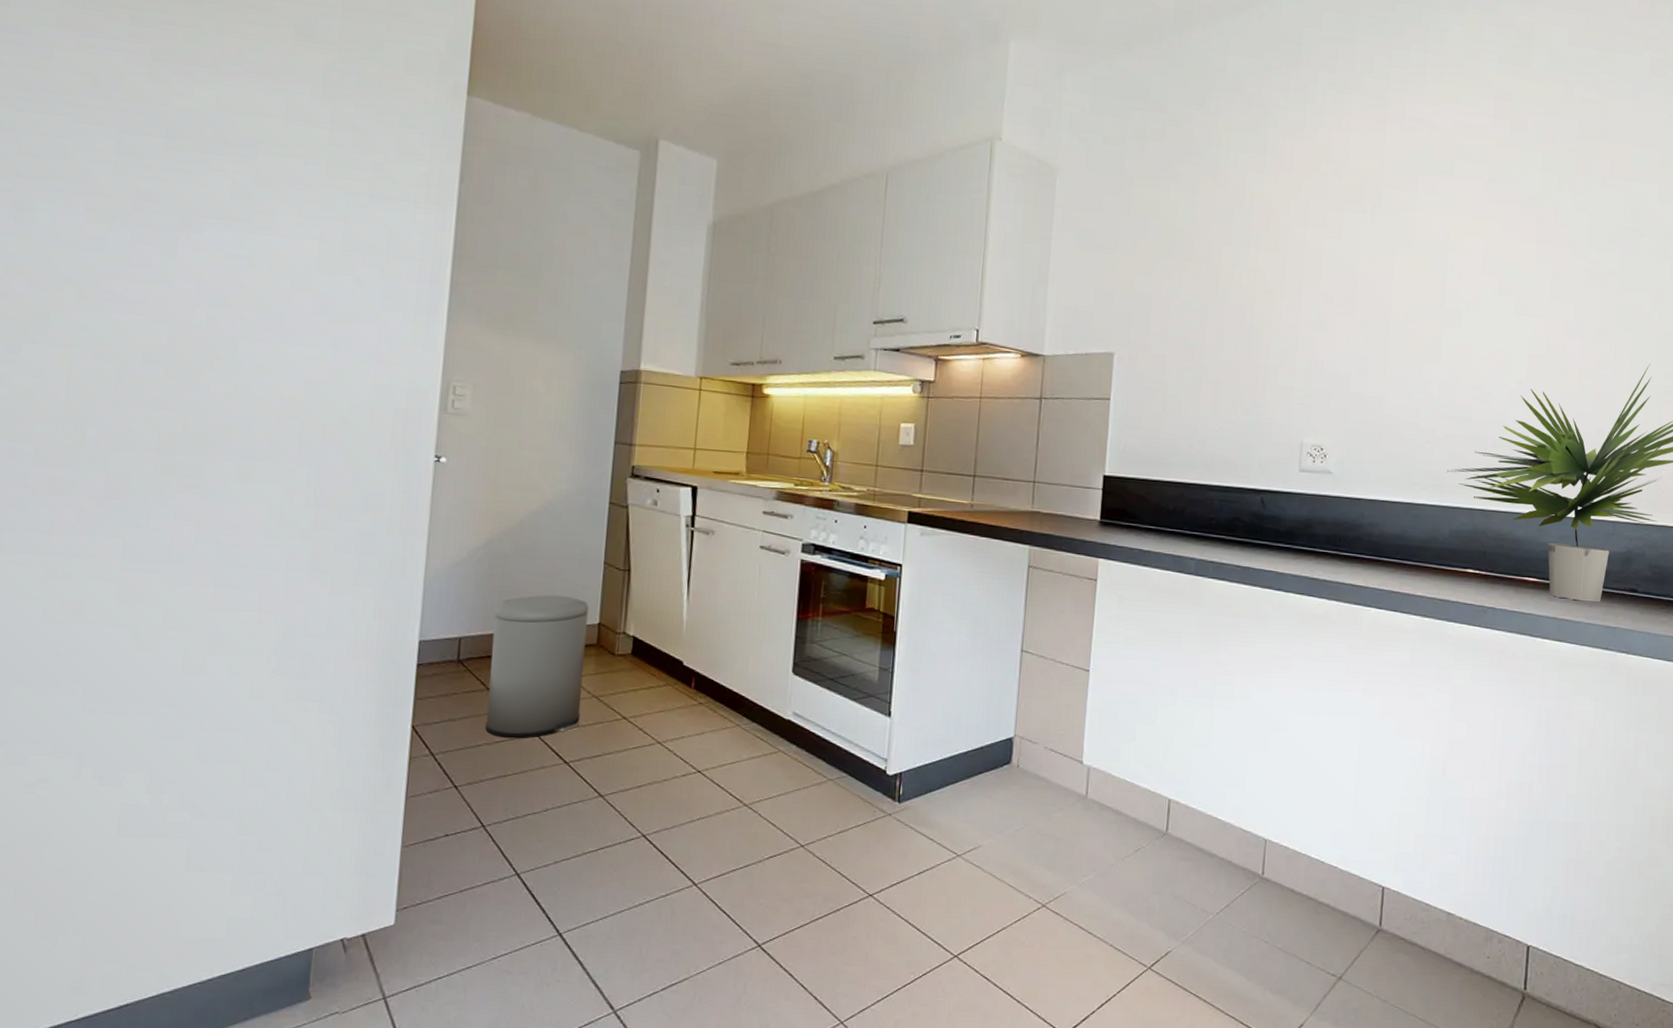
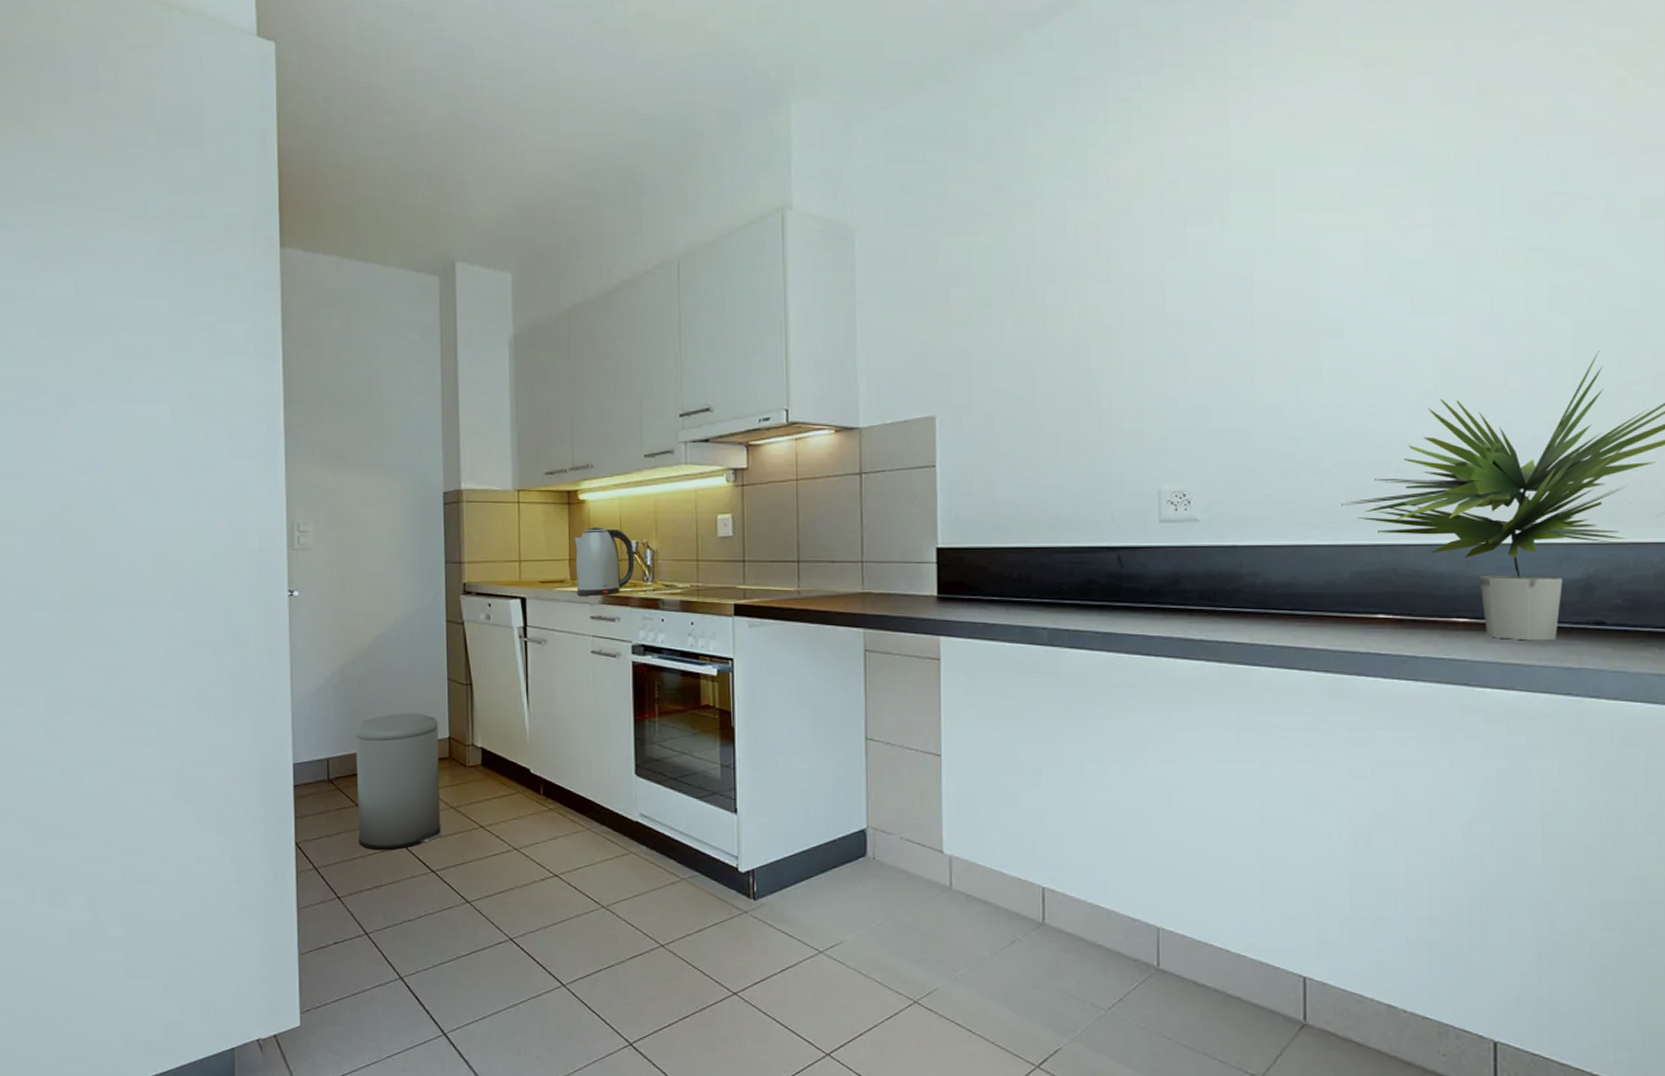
kettle: none [751,423,814,492] -> present [574,527,635,597]

